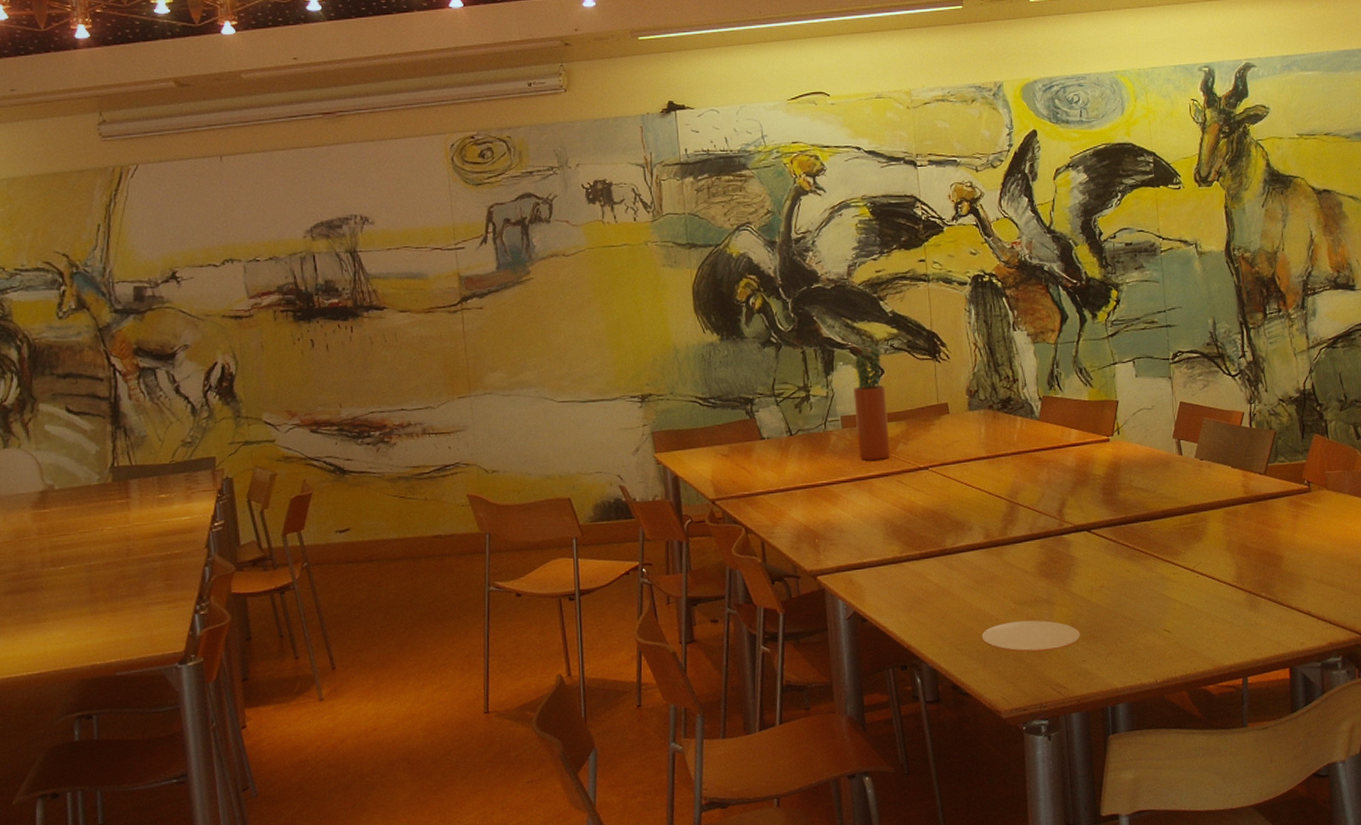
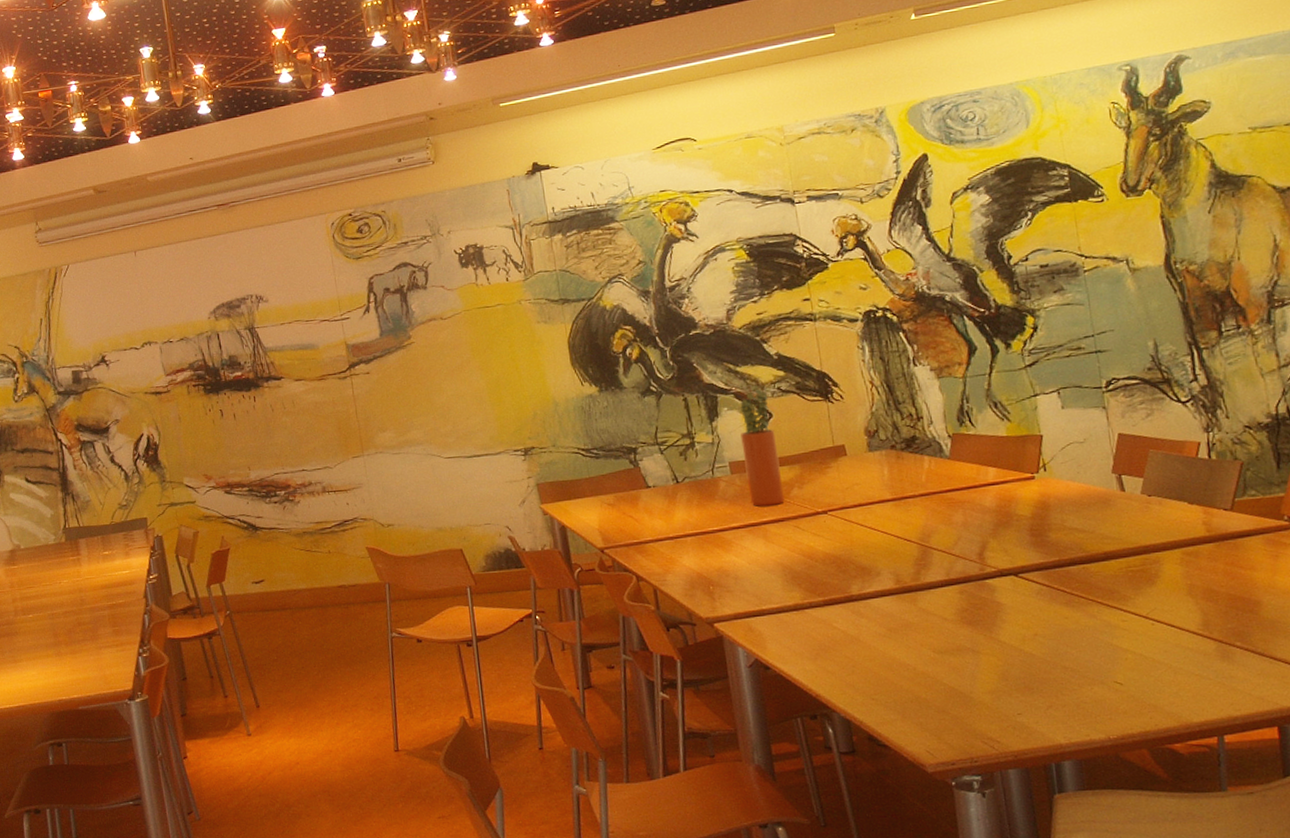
plate: present [981,620,1081,653] -> none [898,670,1014,704]

